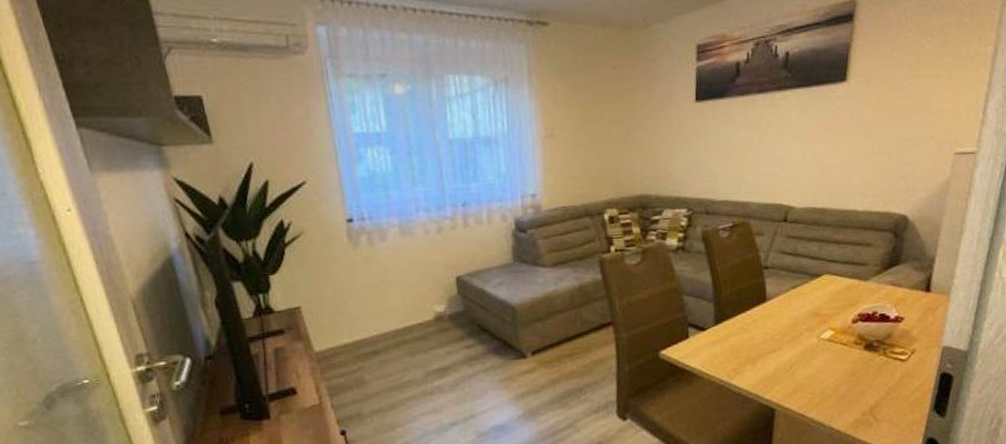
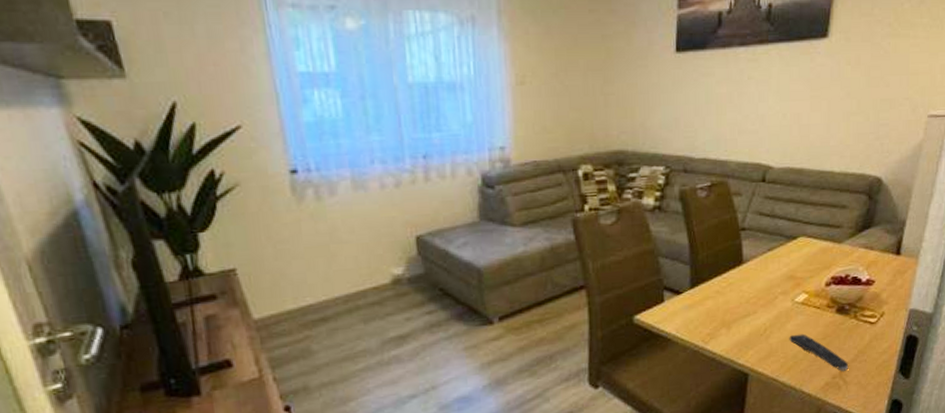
remote control: none [816,370,880,408] -> present [789,333,849,371]

